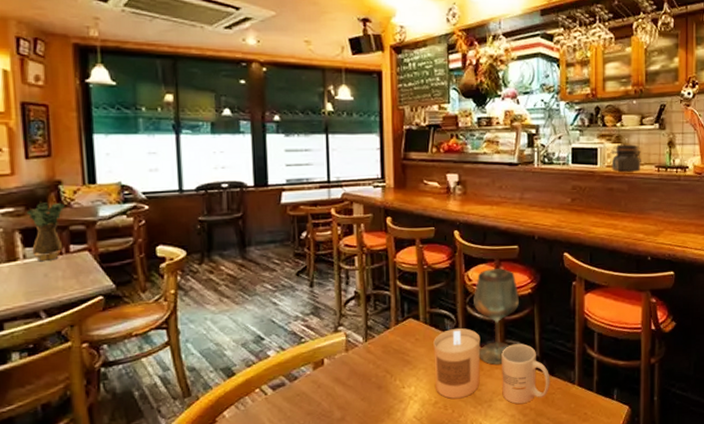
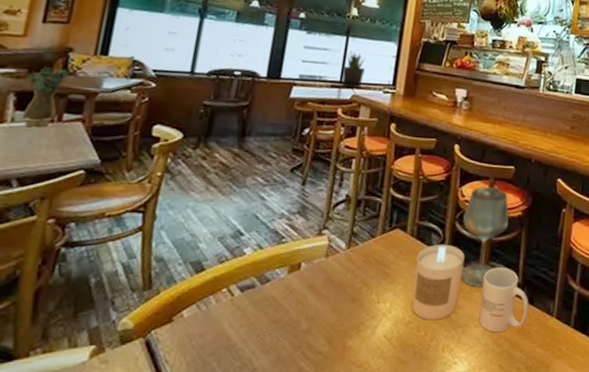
planter: none [327,148,351,186] -> present [341,51,366,88]

